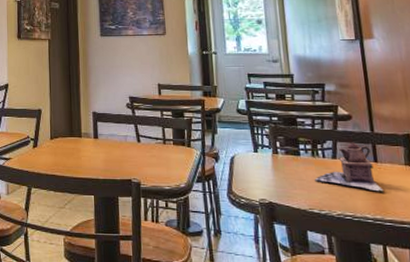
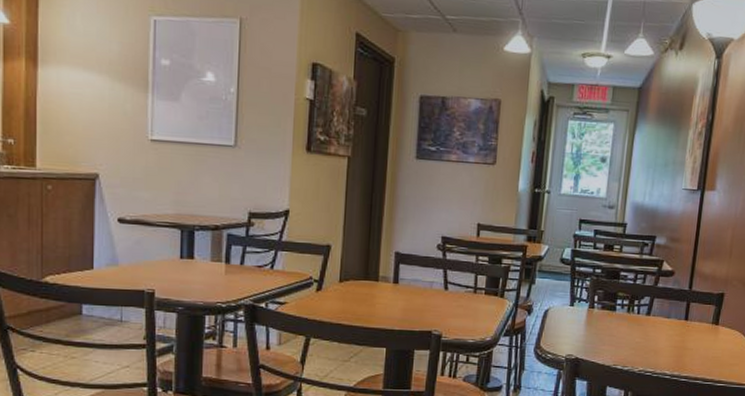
teapot: present [315,142,384,193] -> none [625,299,687,351]

